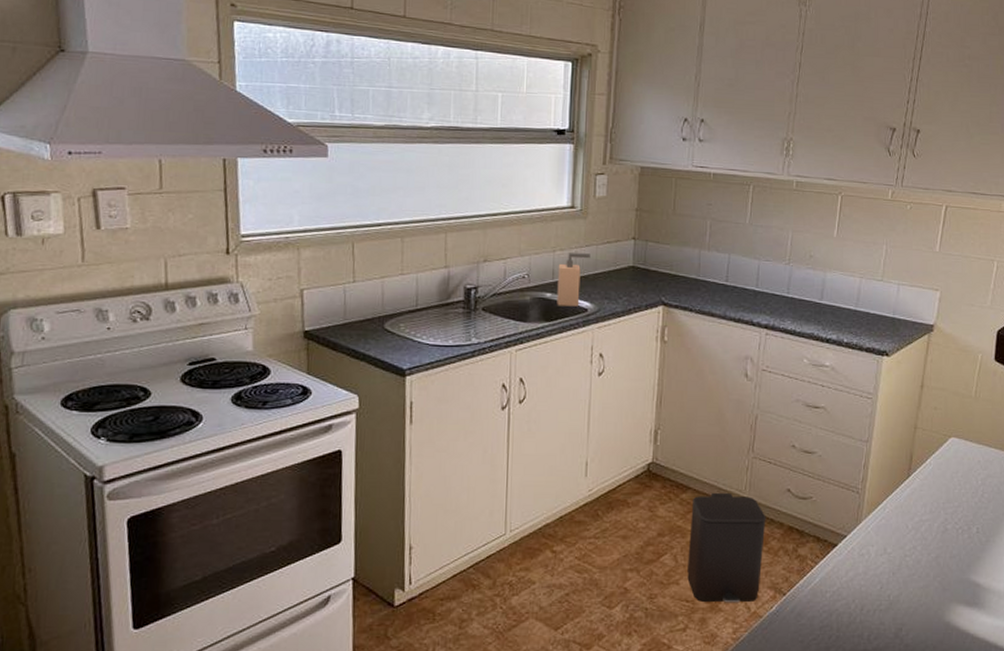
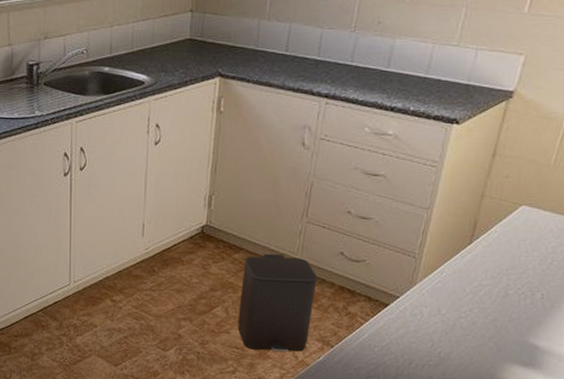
soap dispenser: present [557,253,590,307] -> none [114,27,147,80]

